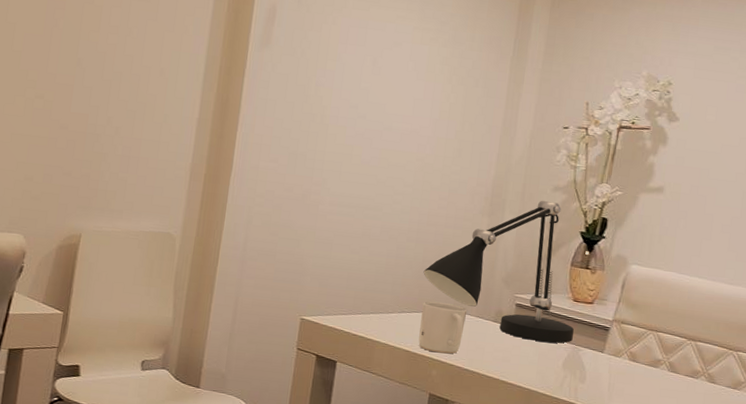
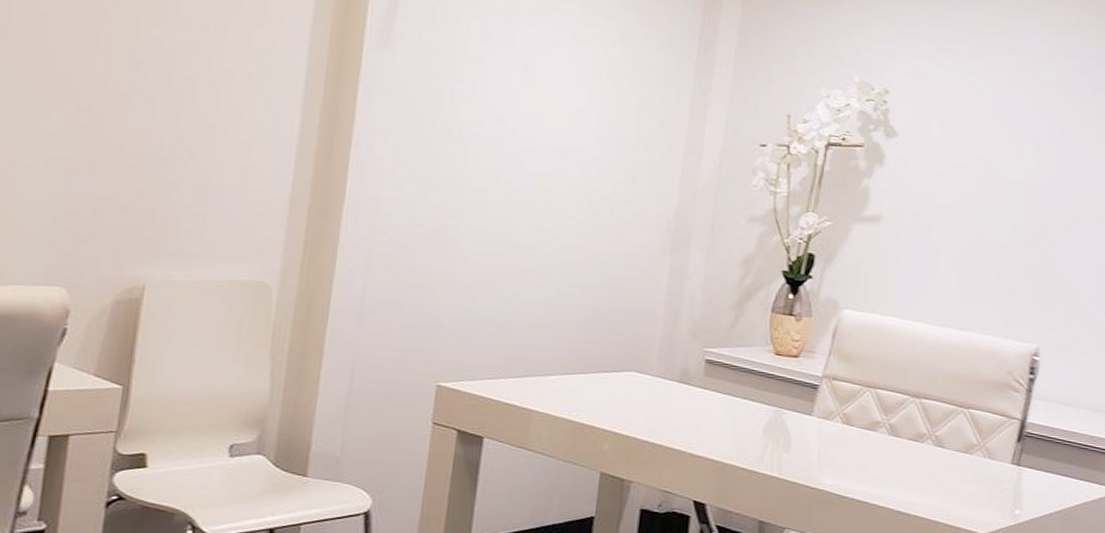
mug: present [418,301,468,354] -> none [586,359,646,423]
desk lamp: present [423,200,574,344] -> none [590,233,776,406]

